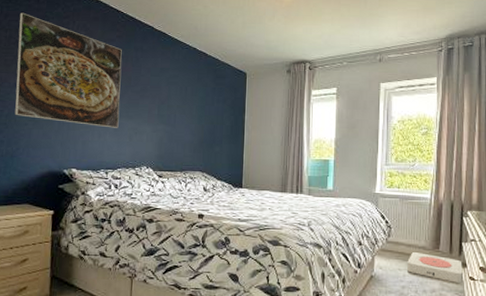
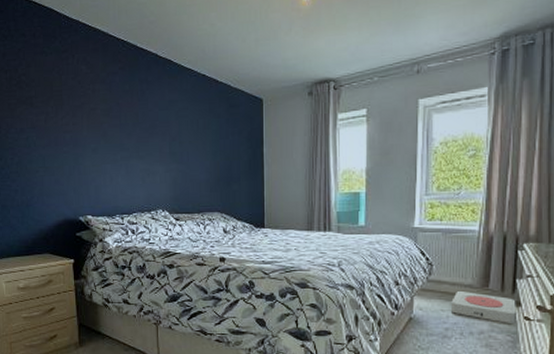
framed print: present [14,12,122,128] -> none [17,50,130,170]

